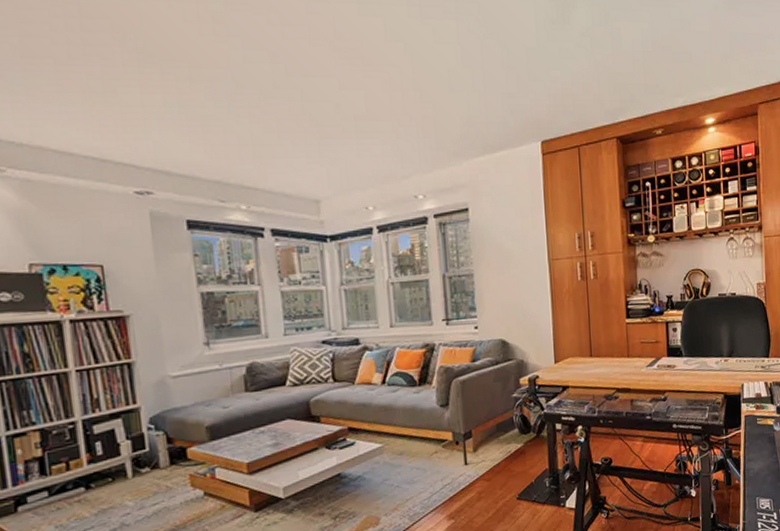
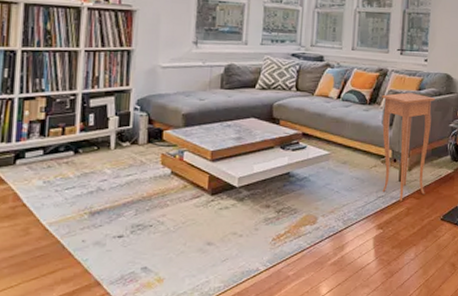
side table: none [432,365,496,487] -> present [382,92,435,202]

